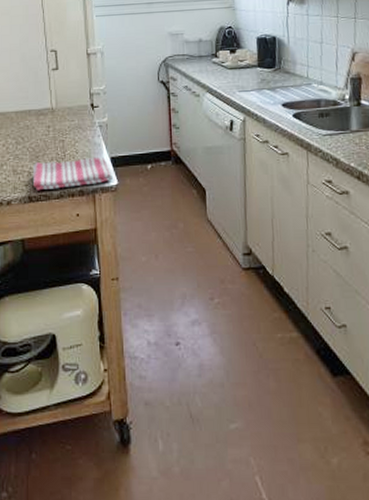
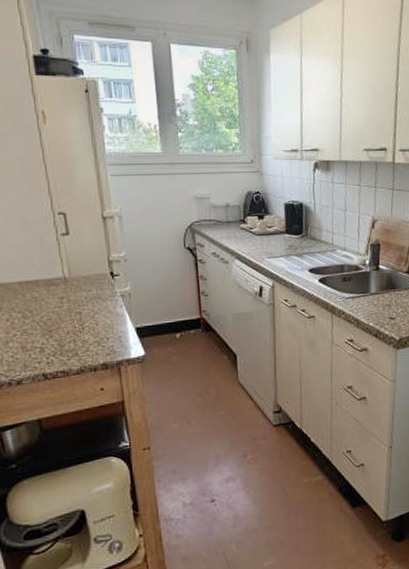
dish towel: present [32,157,113,191] -> none [45,328,139,368]

